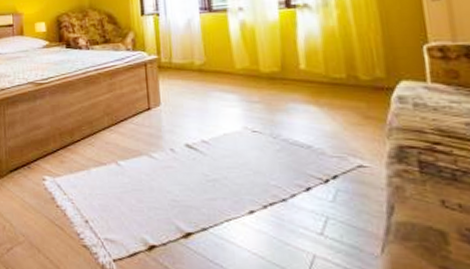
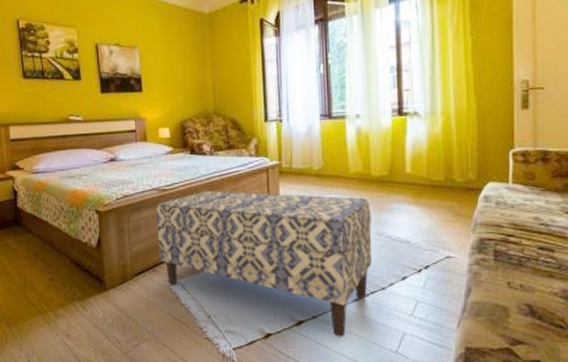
bench: none [31,85,268,256] -> present [156,190,372,337]

